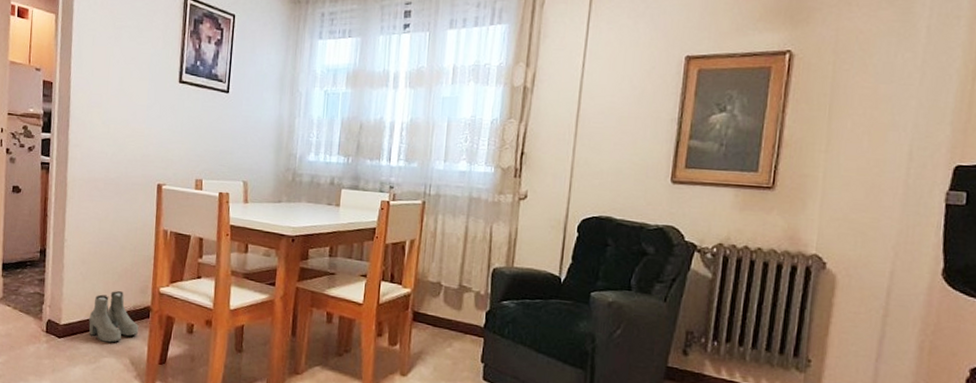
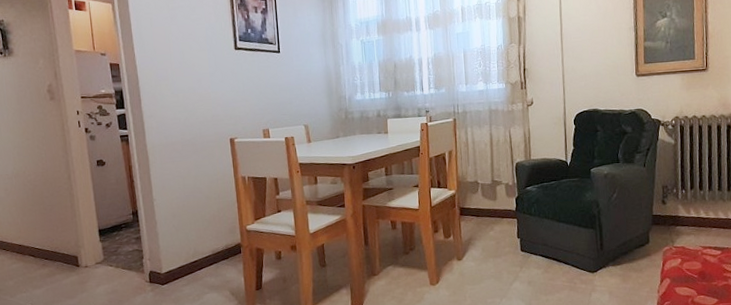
boots: present [89,291,139,343] -> none [187,235,234,281]

